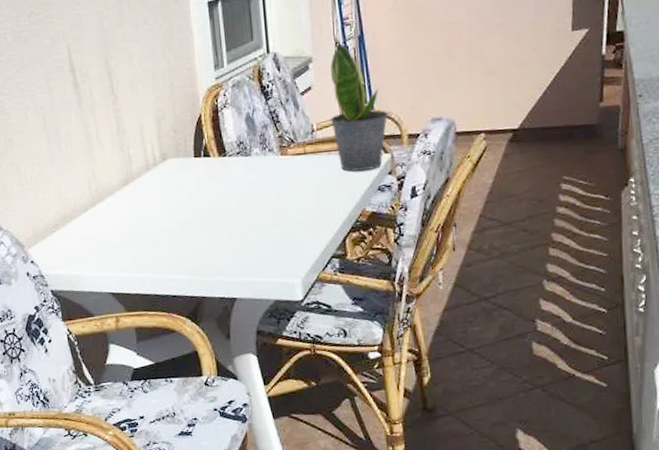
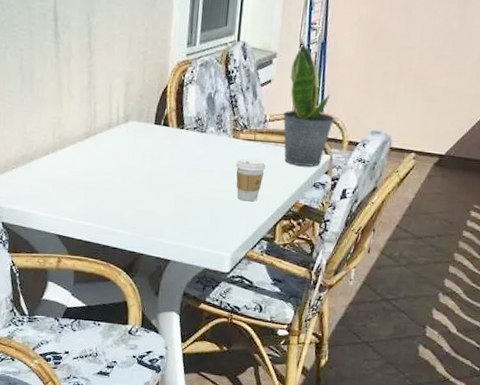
coffee cup: none [290,172,322,220] -> present [236,158,265,202]

